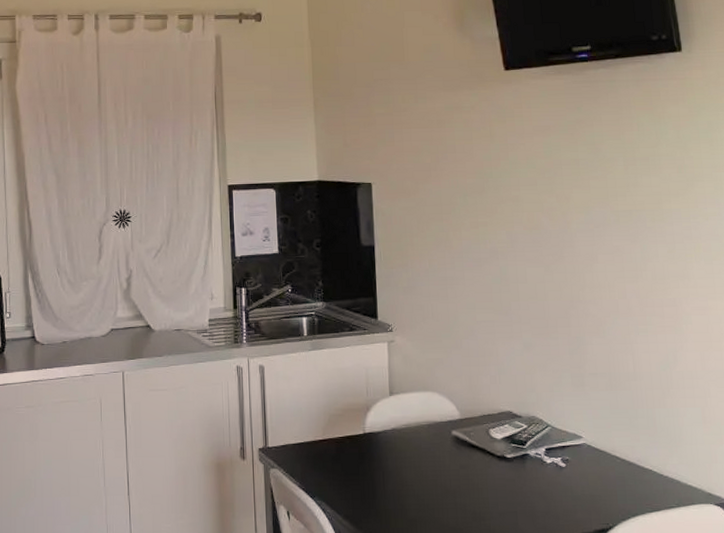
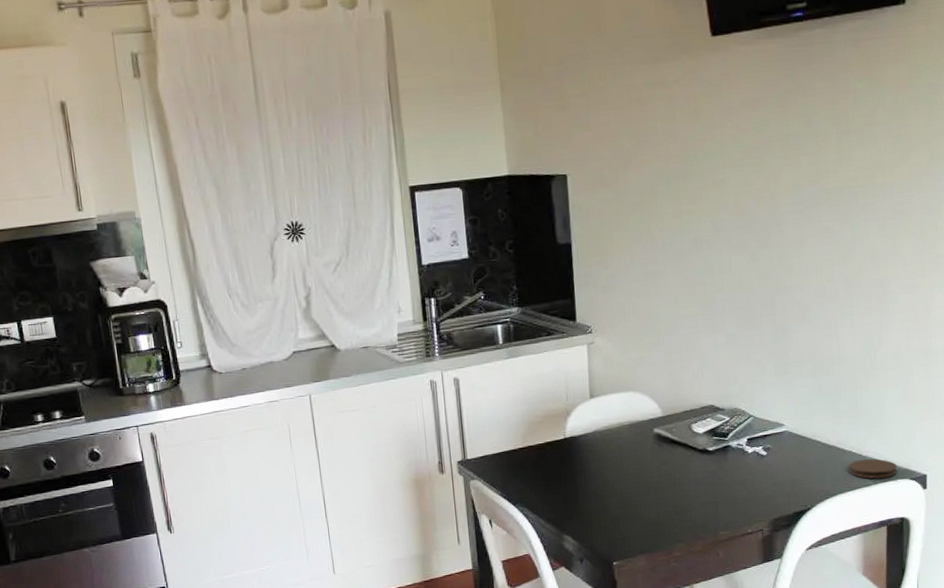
coaster: none [650,480,701,501] -> present [848,459,897,479]

